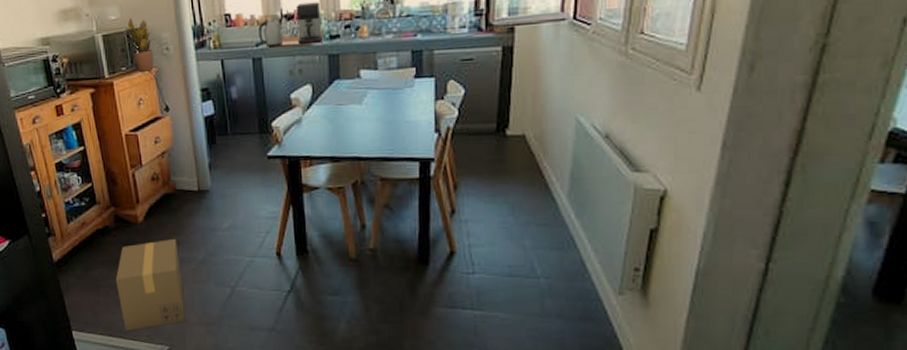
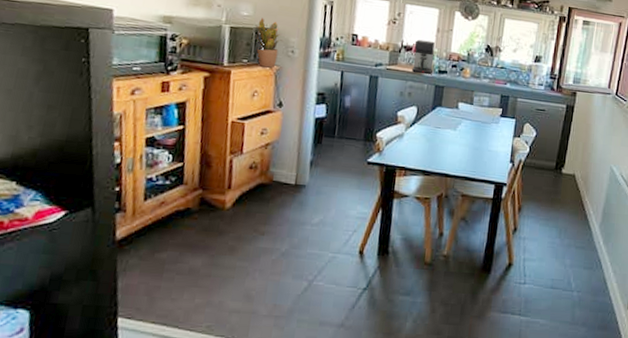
cardboard box: present [115,238,185,331] -> none [182,227,262,321]
kettle: present [258,19,284,48] -> none [379,47,401,71]

